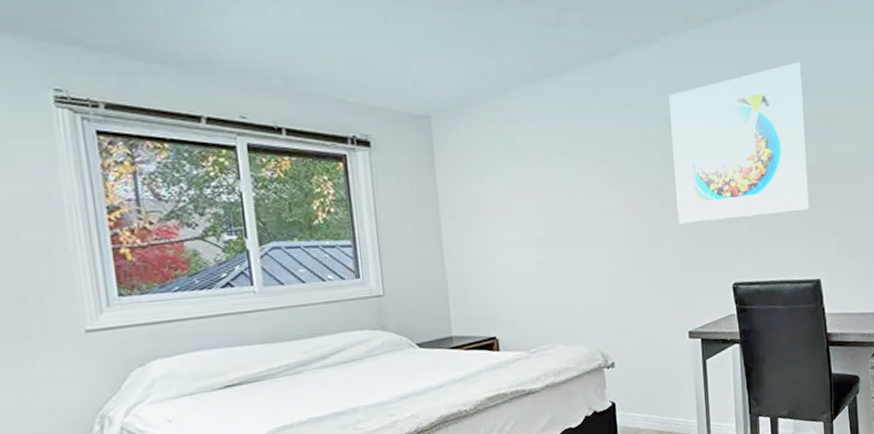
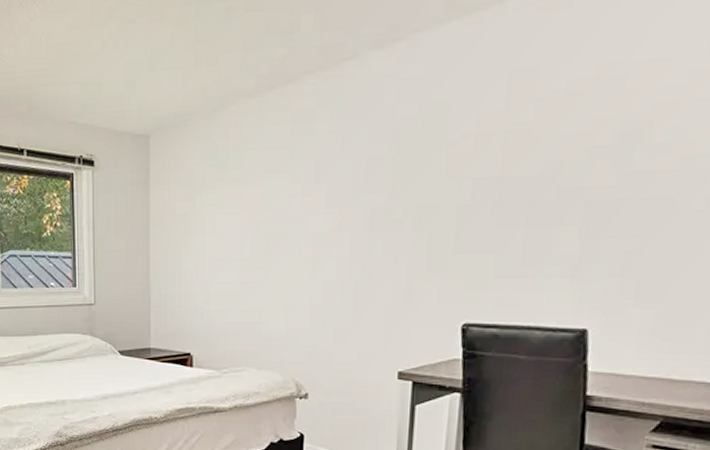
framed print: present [669,61,811,224] -> none [403,50,606,252]

